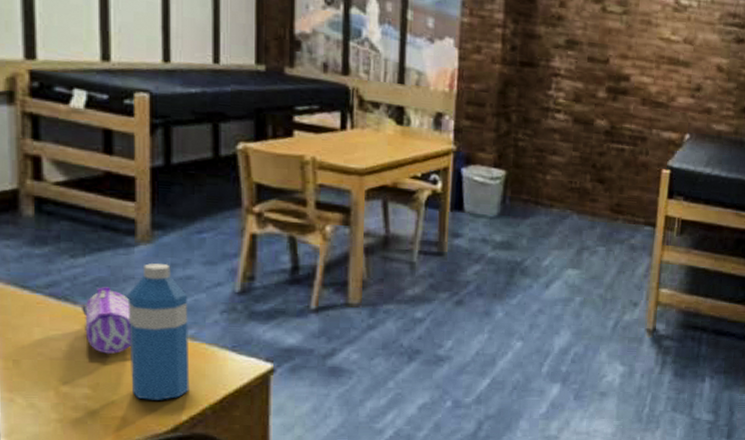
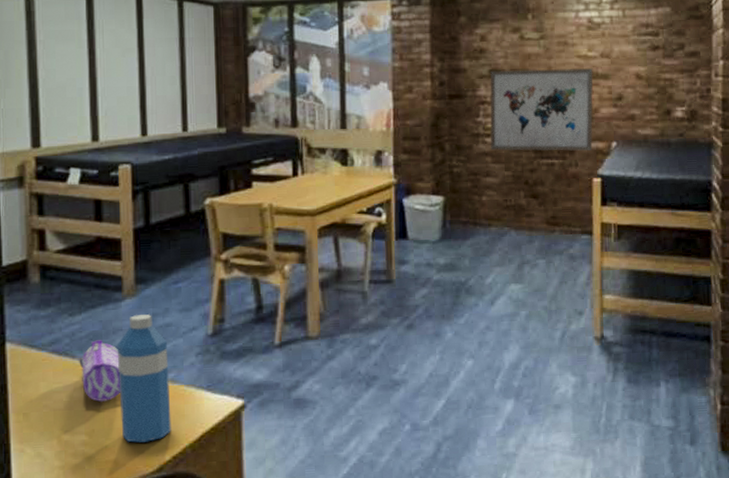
wall art: none [560,41,674,140] -> present [490,68,593,151]

